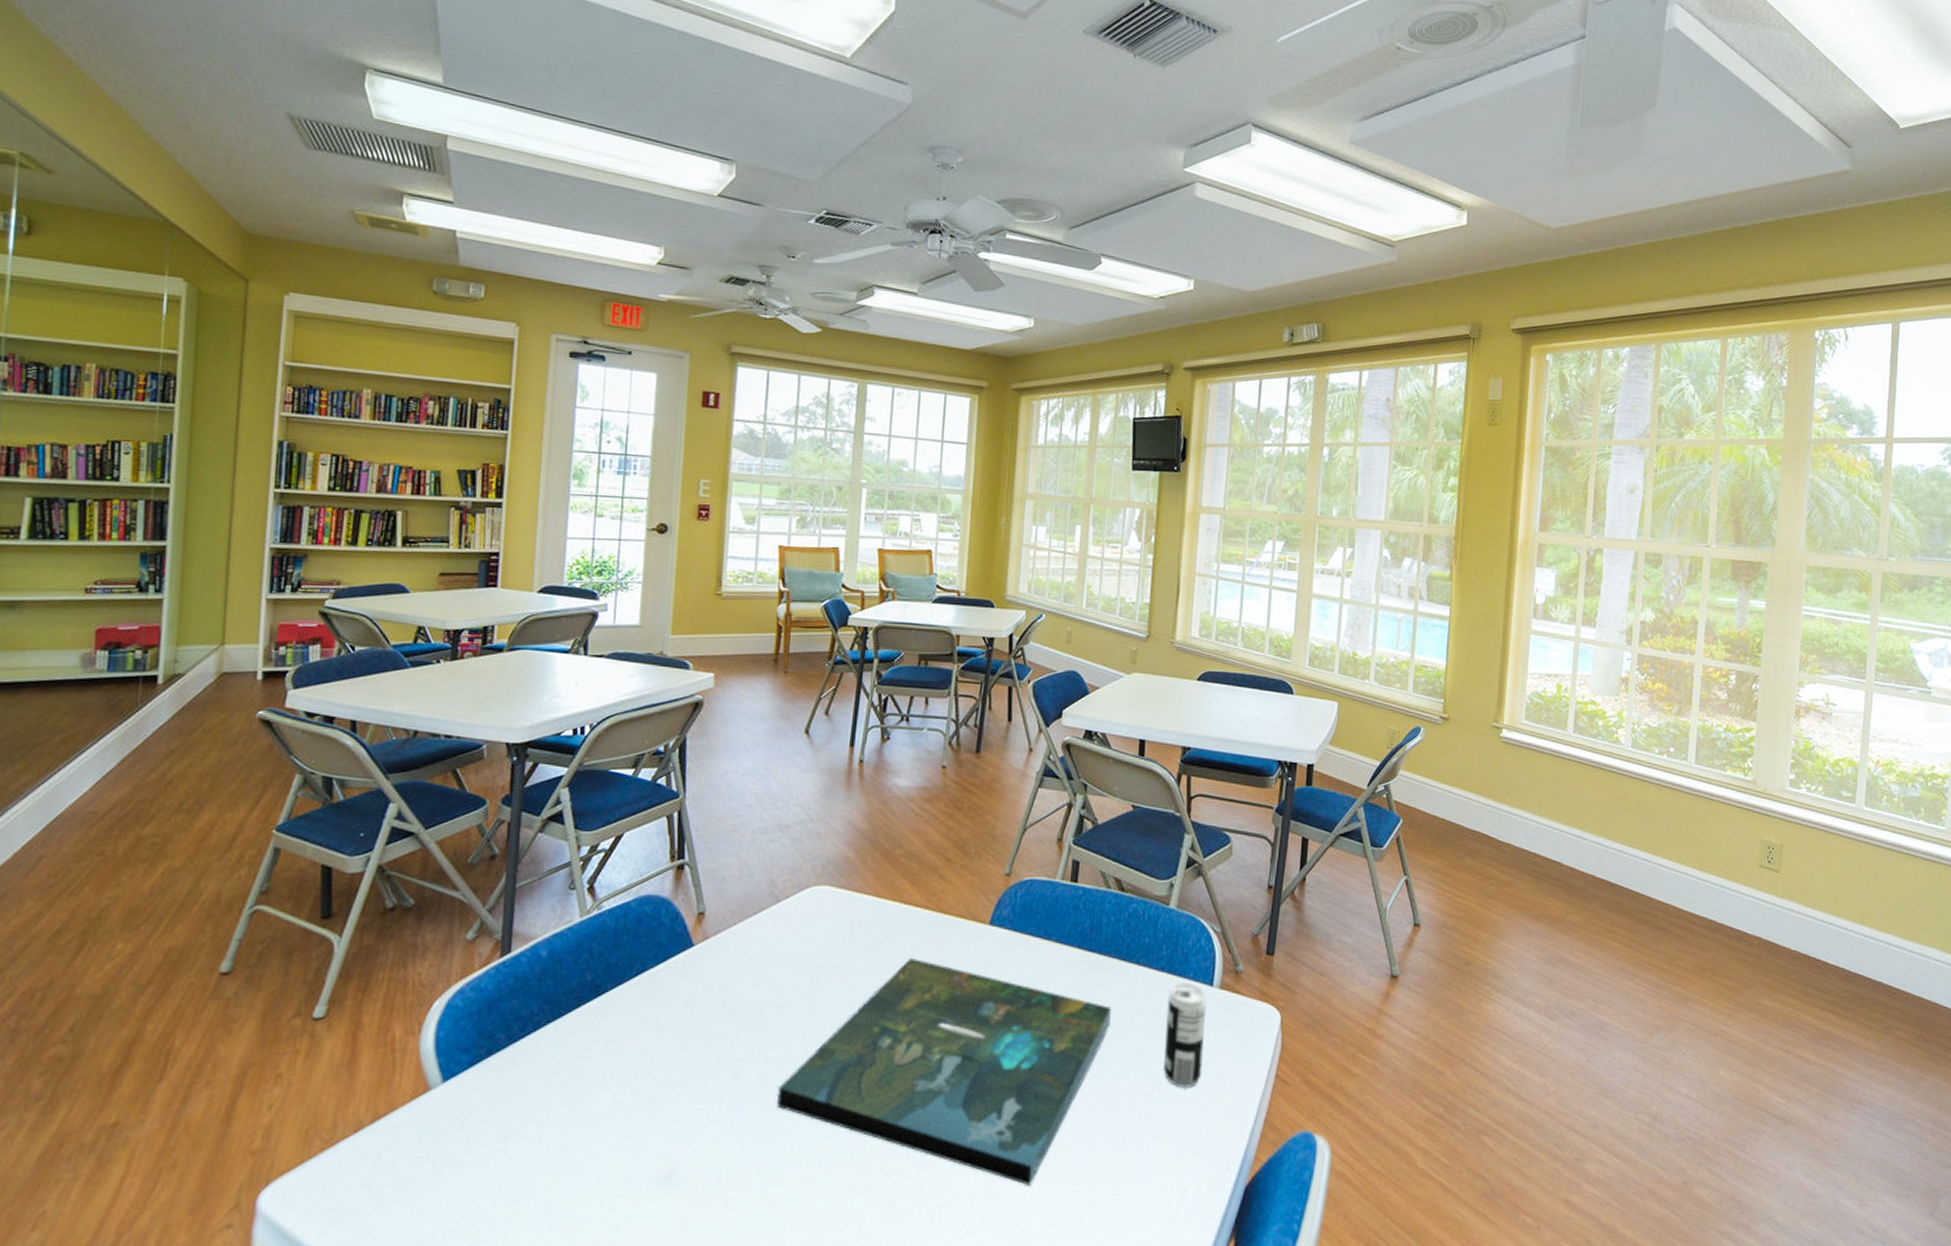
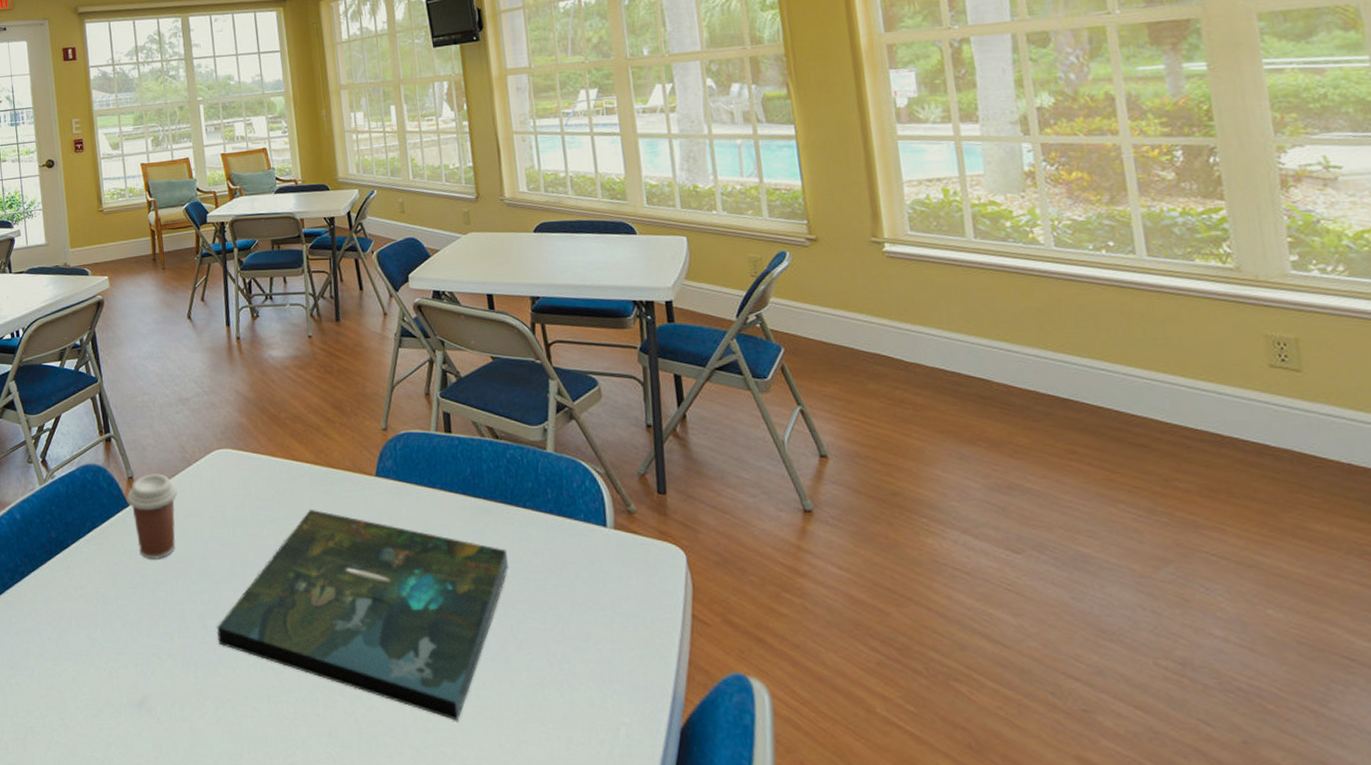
coffee cup: none [692,910,757,1011] -> present [126,473,178,561]
beverage can: present [1164,983,1206,1088] -> none [562,524,612,628]

